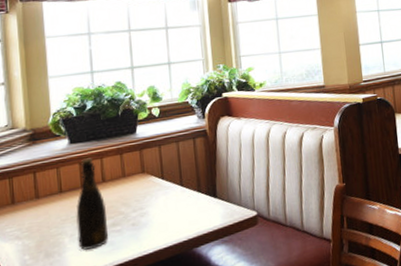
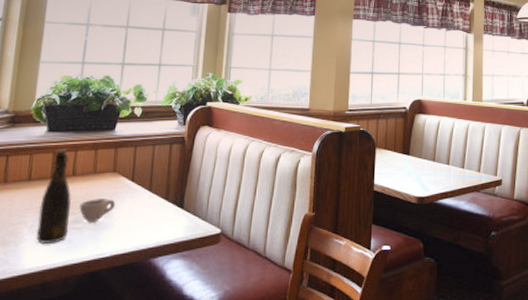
cup: none [115,199,150,224] -> present [79,199,116,223]

